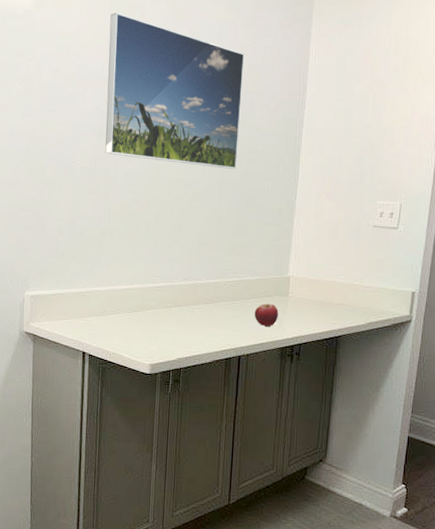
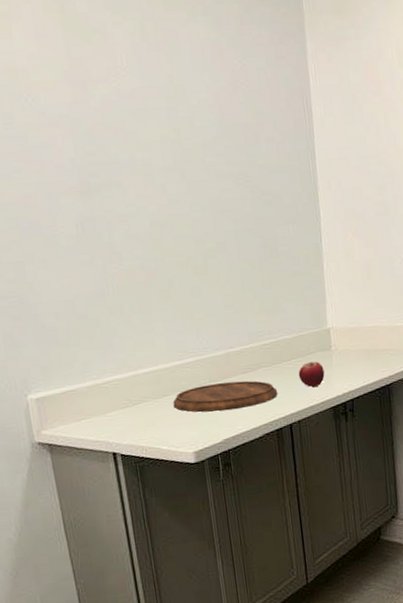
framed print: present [105,12,245,169] -> none [65,38,251,217]
cutting board: none [140,308,233,334] -> present [173,380,278,412]

